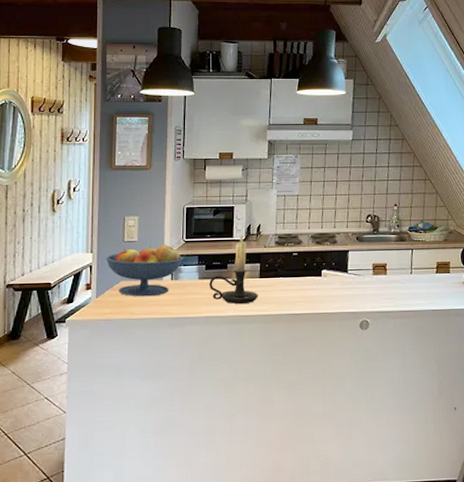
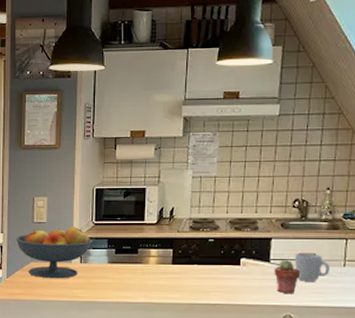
candle holder: present [208,232,258,305] -> none [118,215,170,291]
potted succulent: none [351,270,375,301] -> present [274,260,301,294]
mug: none [369,263,399,289] -> present [295,252,330,281]

